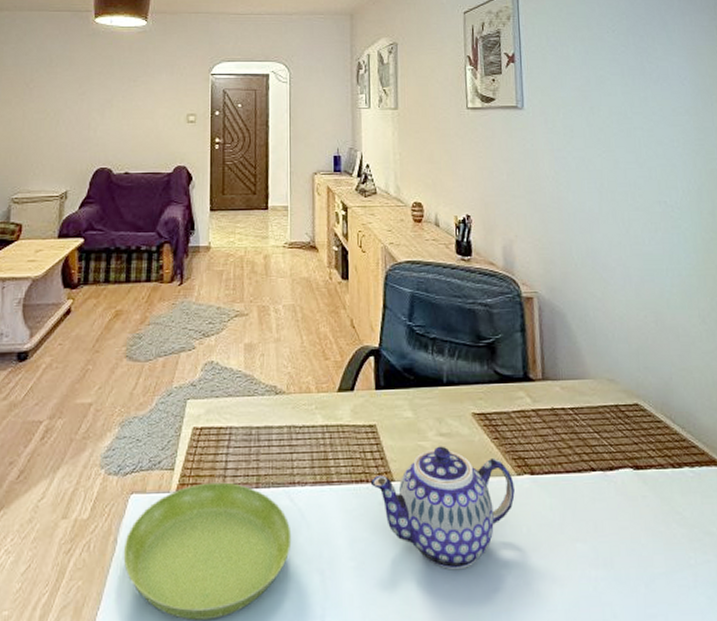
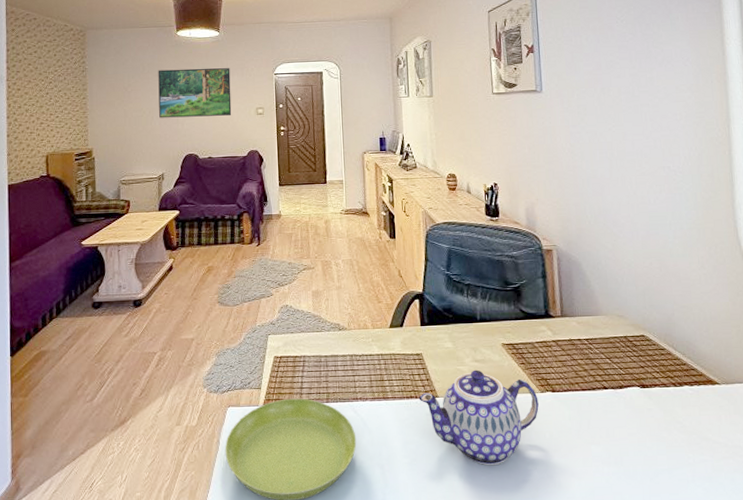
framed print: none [66,63,158,123] -> present [158,68,232,118]

